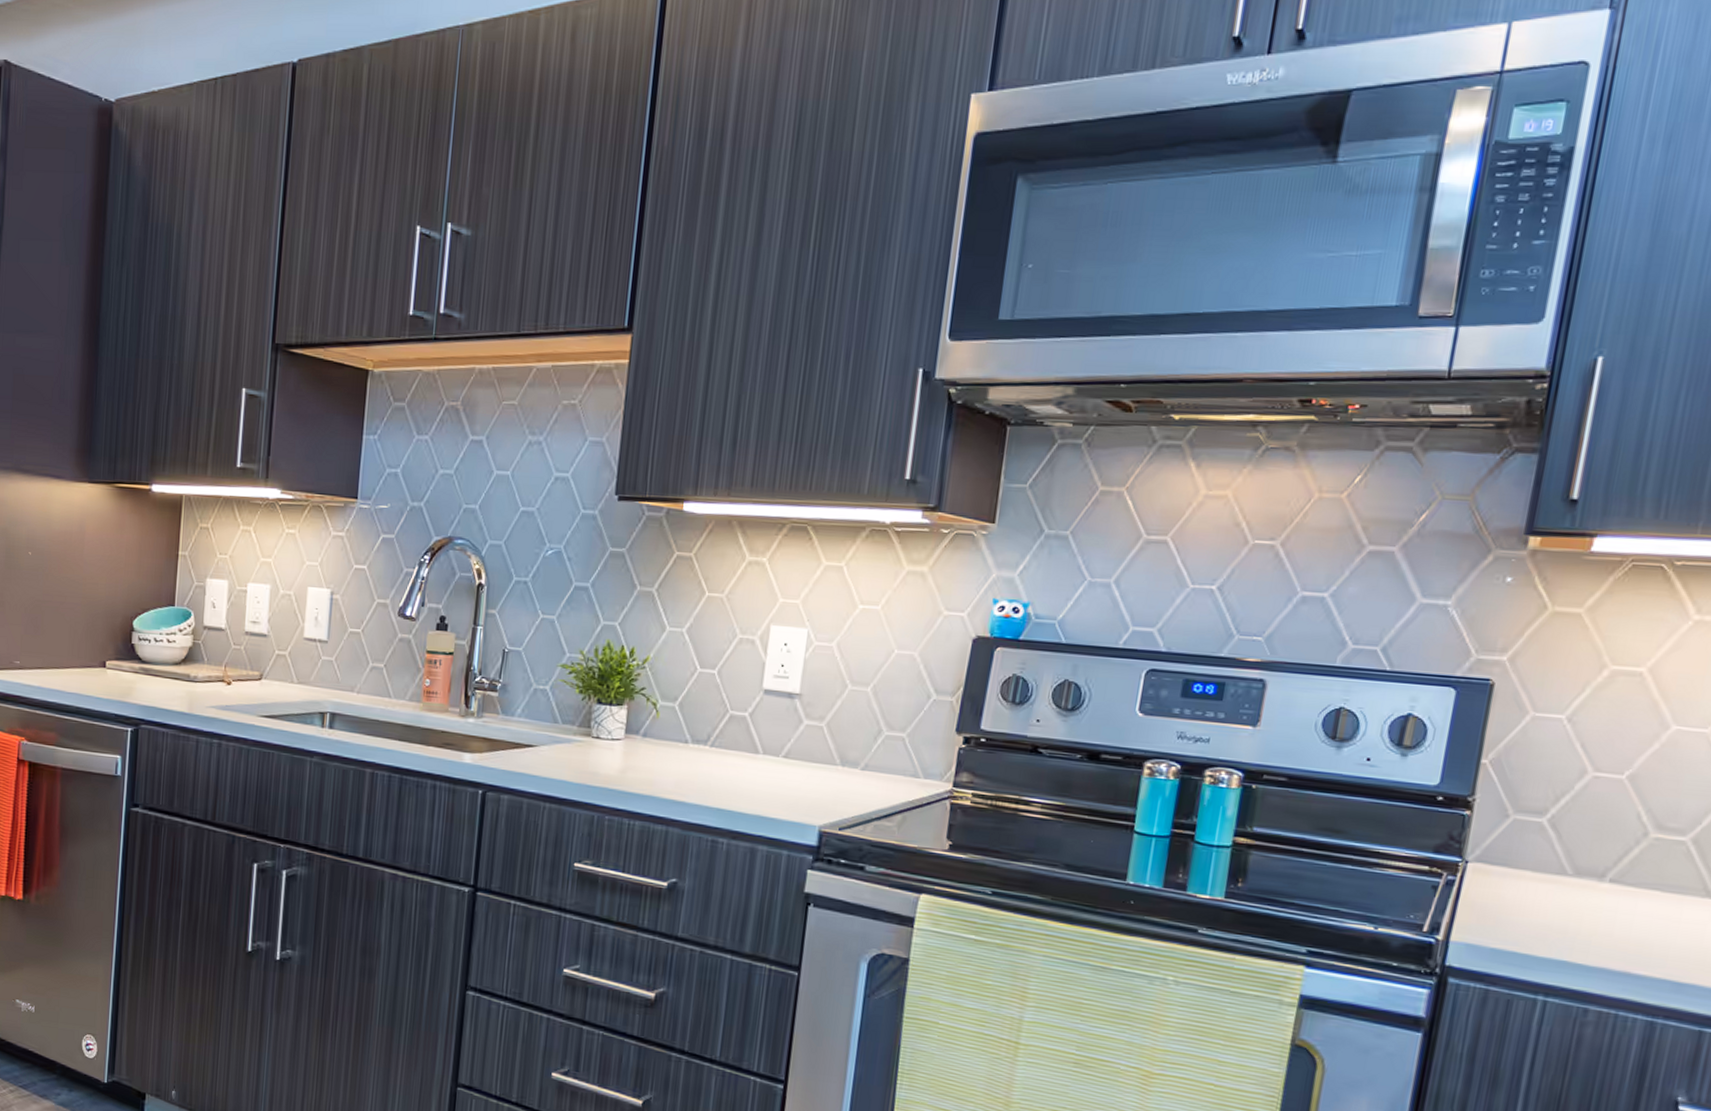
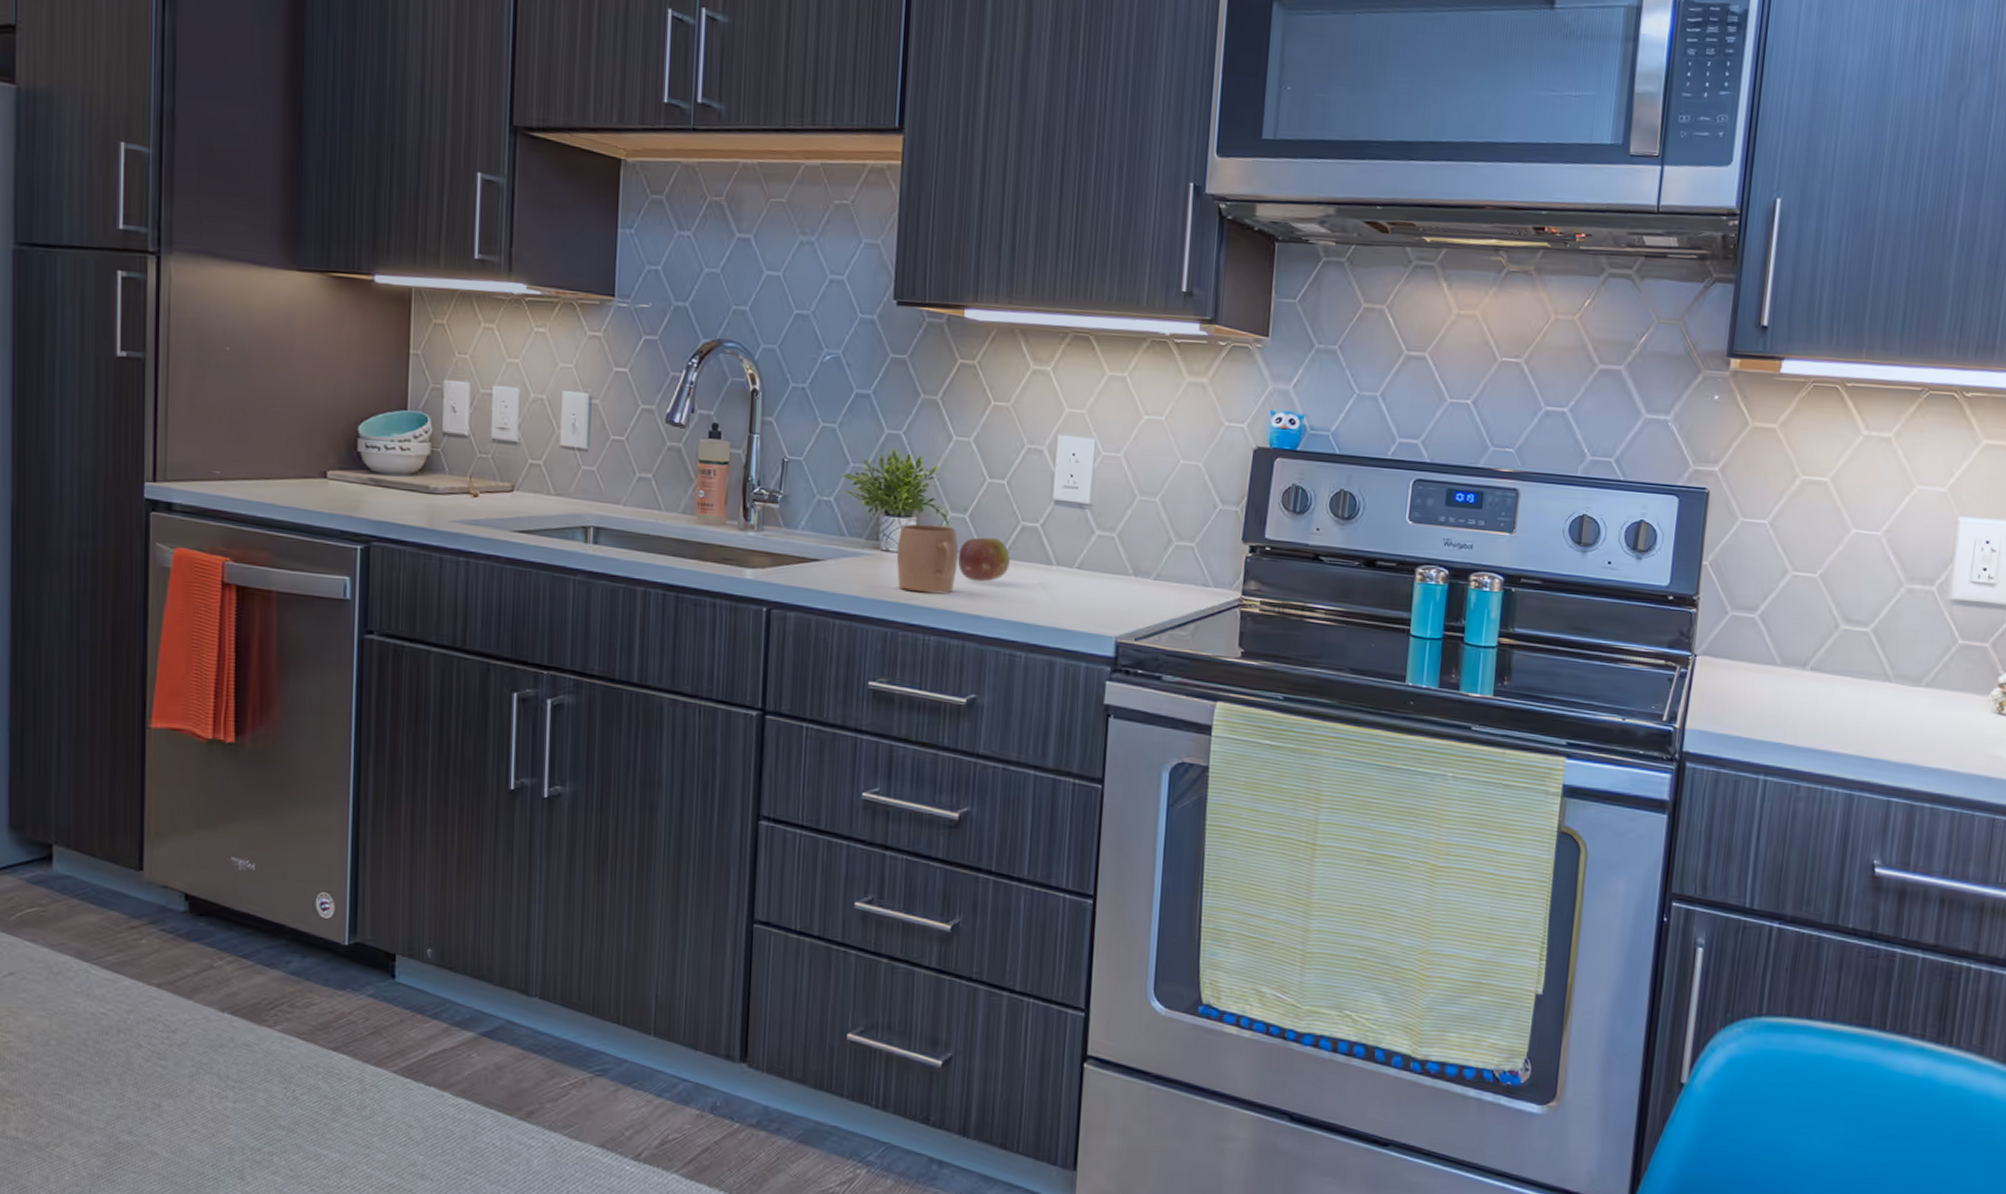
mug: none [606,712,667,779] -> present [896,524,958,593]
fruit: none [665,725,717,770] -> present [957,537,1010,582]

